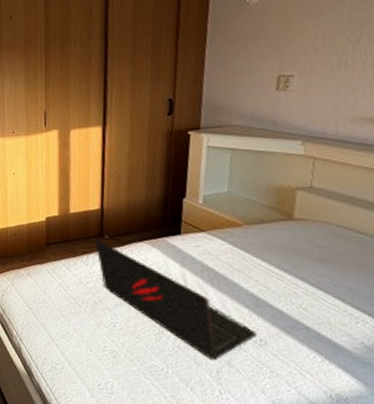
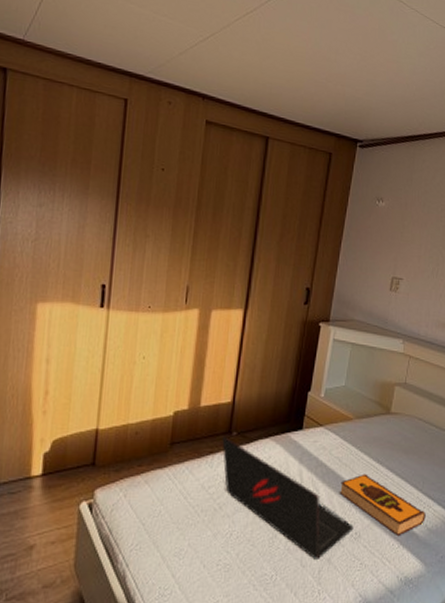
hardback book: none [234,280,361,351] -> present [340,473,426,537]

